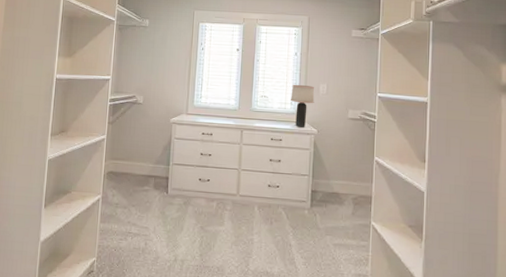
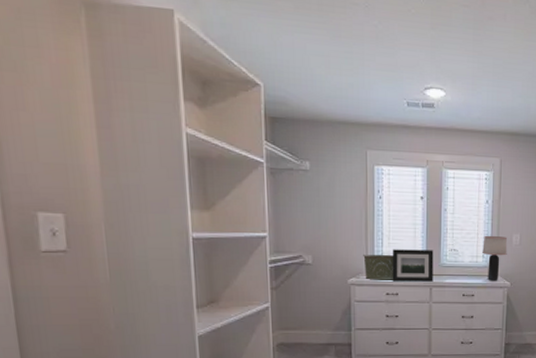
basket: none [185,96,210,121] -> present [363,254,393,280]
picture frame: none [208,94,246,126] -> present [392,249,434,283]

